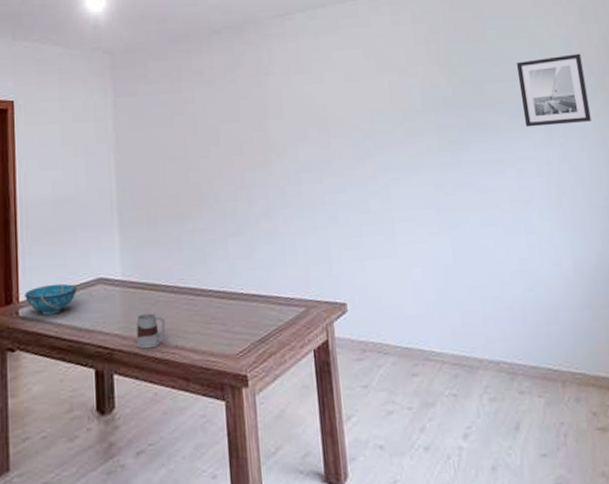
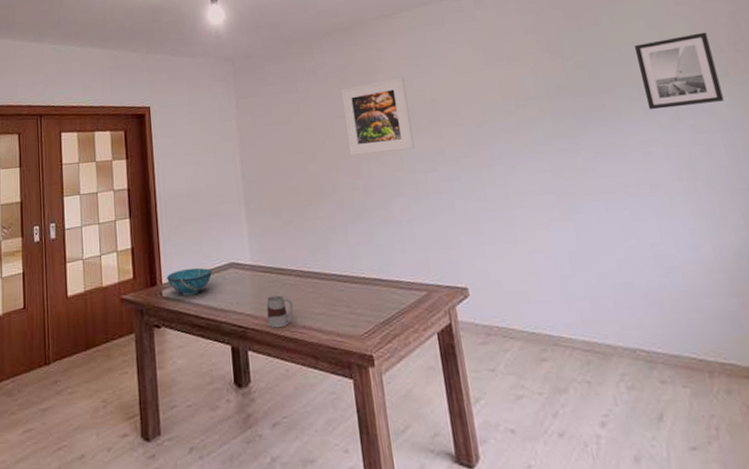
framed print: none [228,82,302,163] -> present [341,77,415,156]

